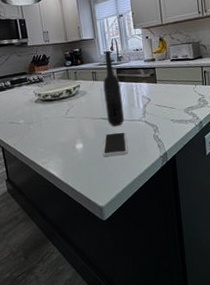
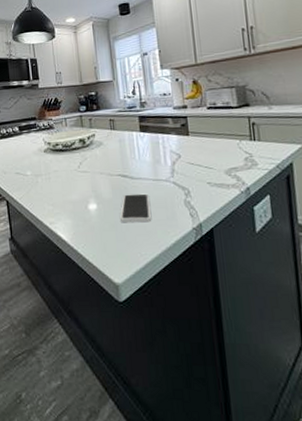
bottle: present [103,50,125,126] -> none [122,94,148,186]

